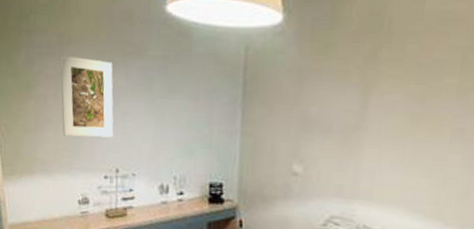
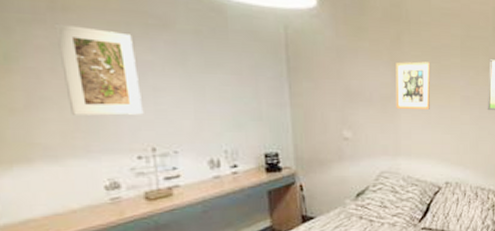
picture frame: none [360,83,413,144] -> present [395,61,430,109]

